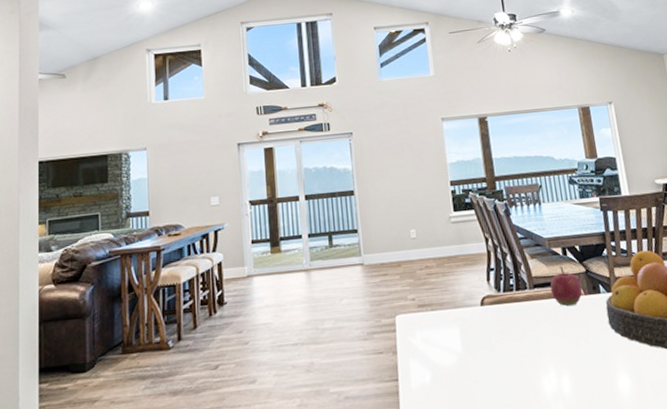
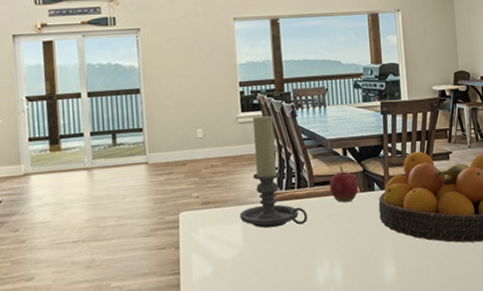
candle holder: none [457,213,530,334] -> present [240,114,308,229]

